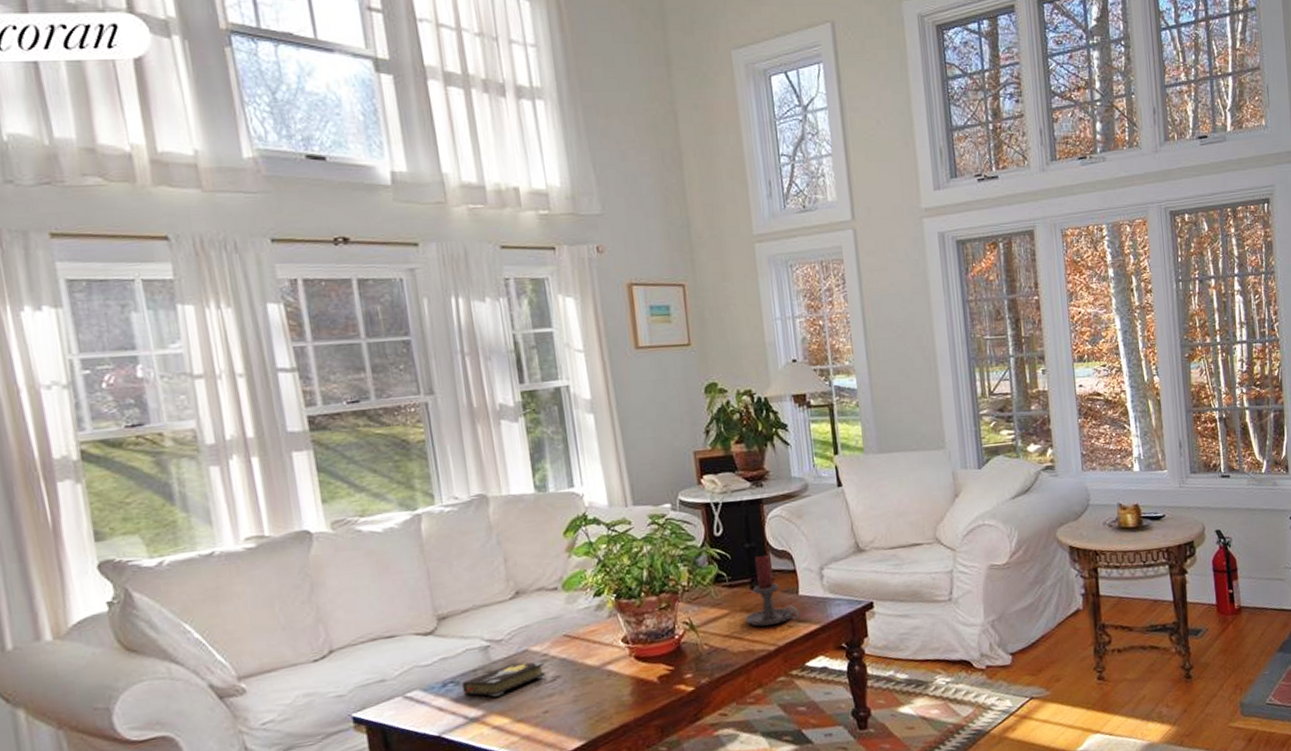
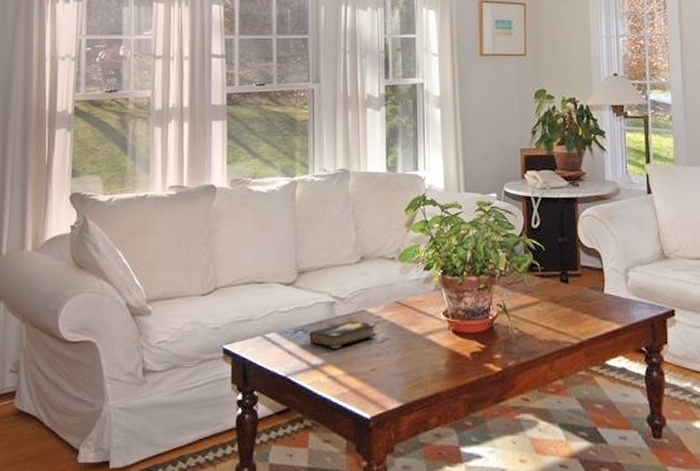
candle holder: present [745,555,800,627] -> none [553,250,604,318]

